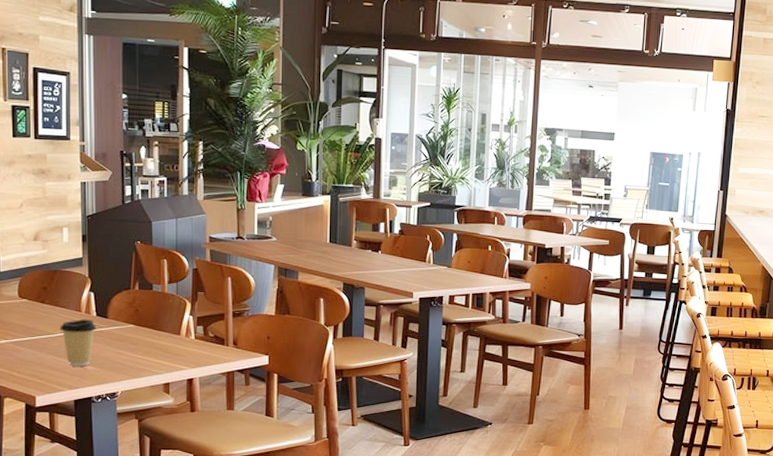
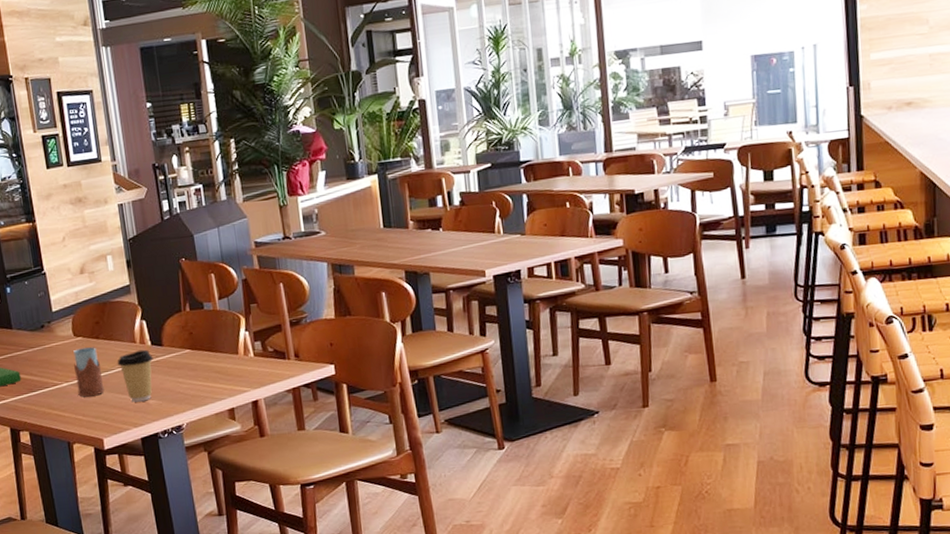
drinking glass: none [15,310,44,356] -> present [73,347,105,397]

